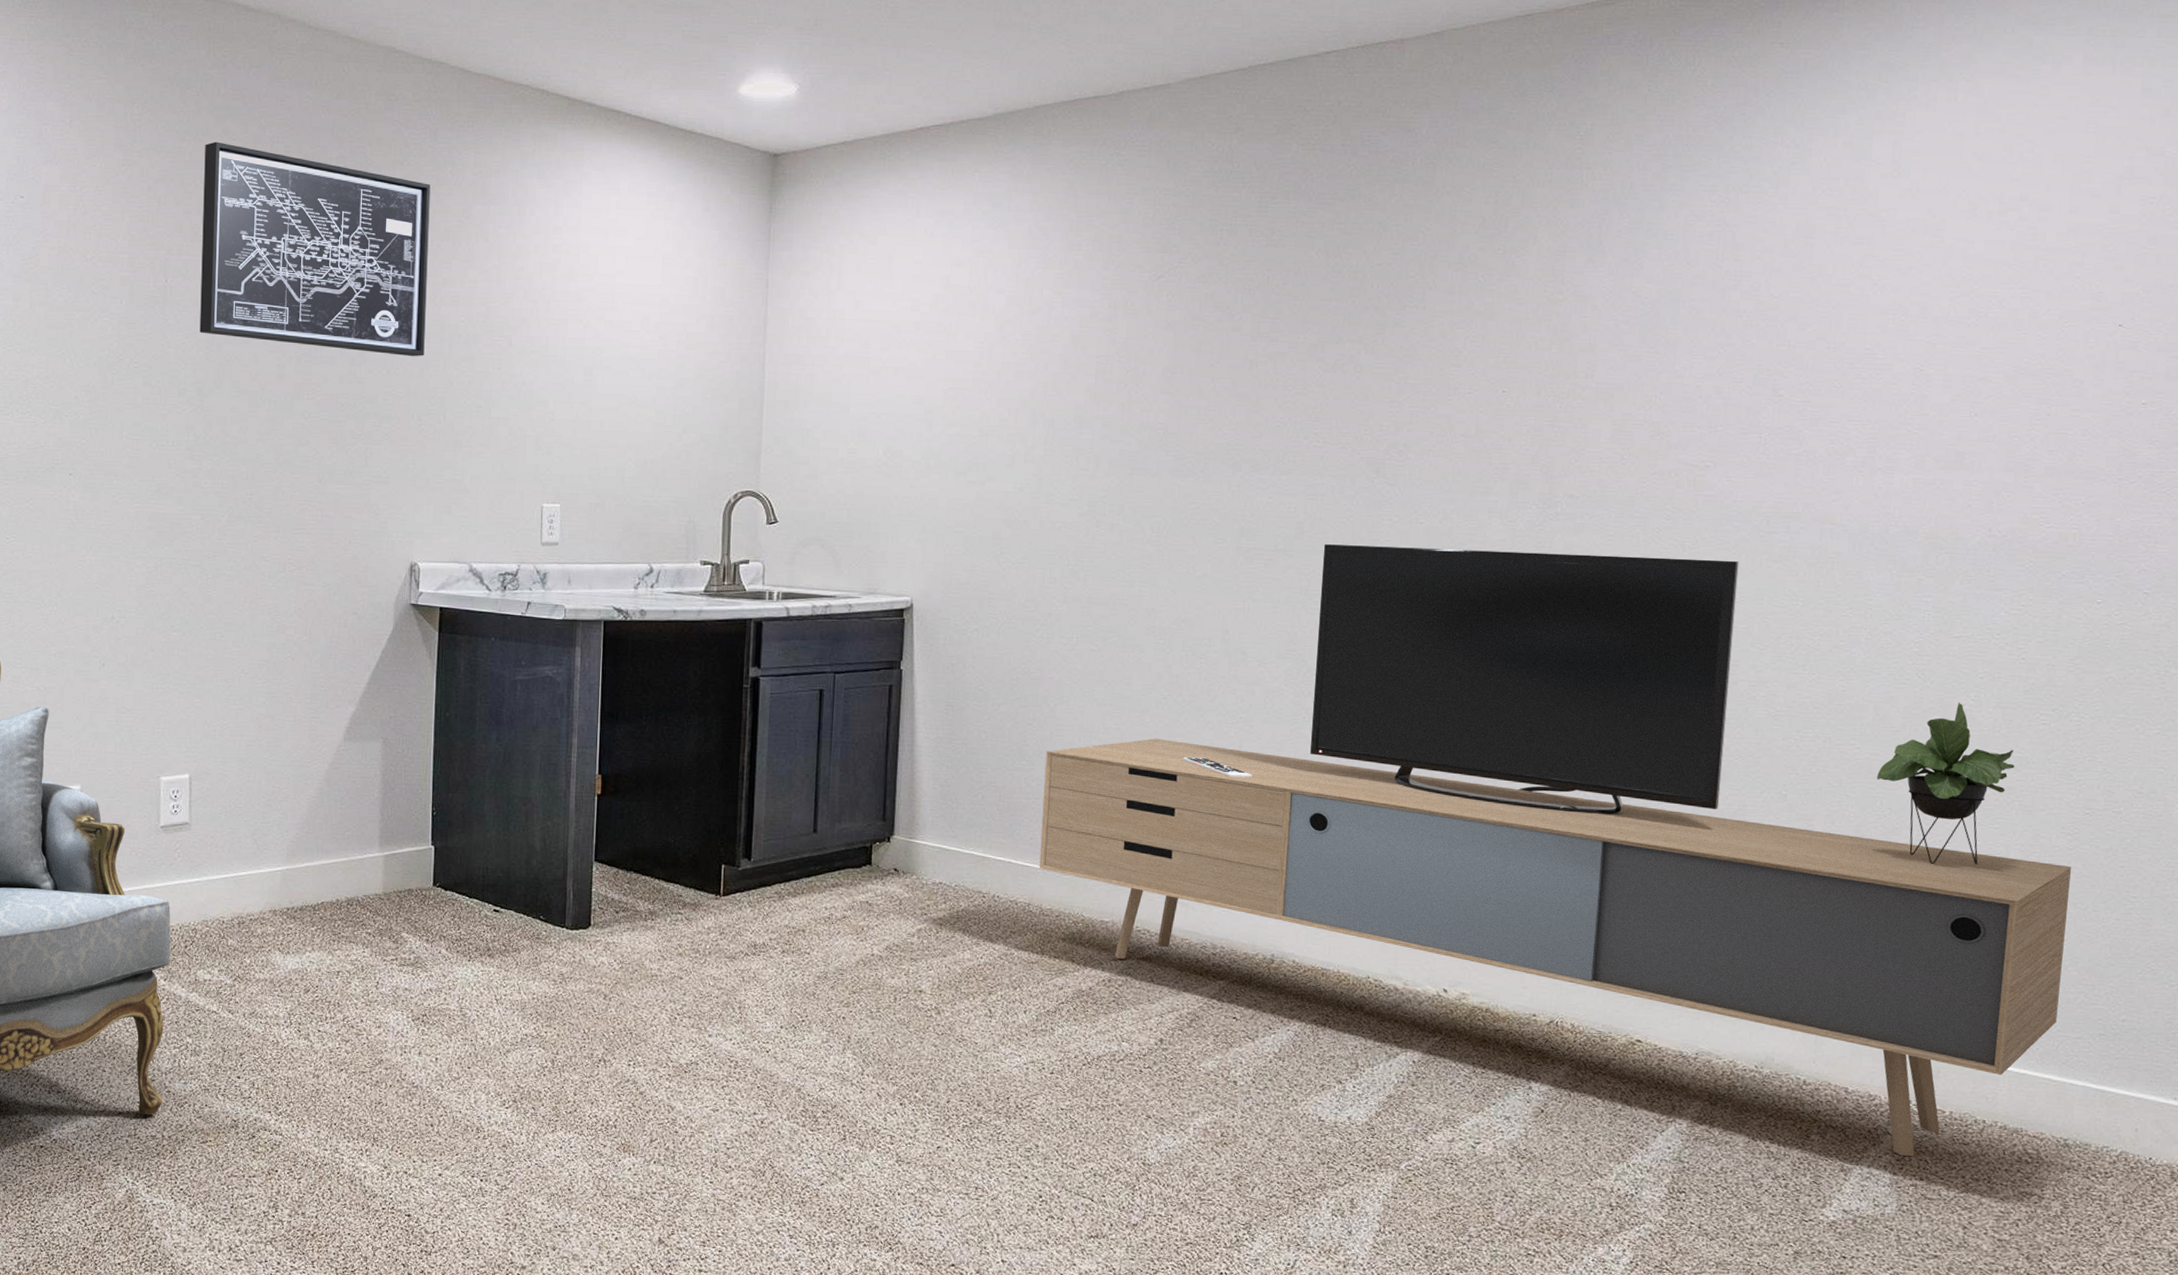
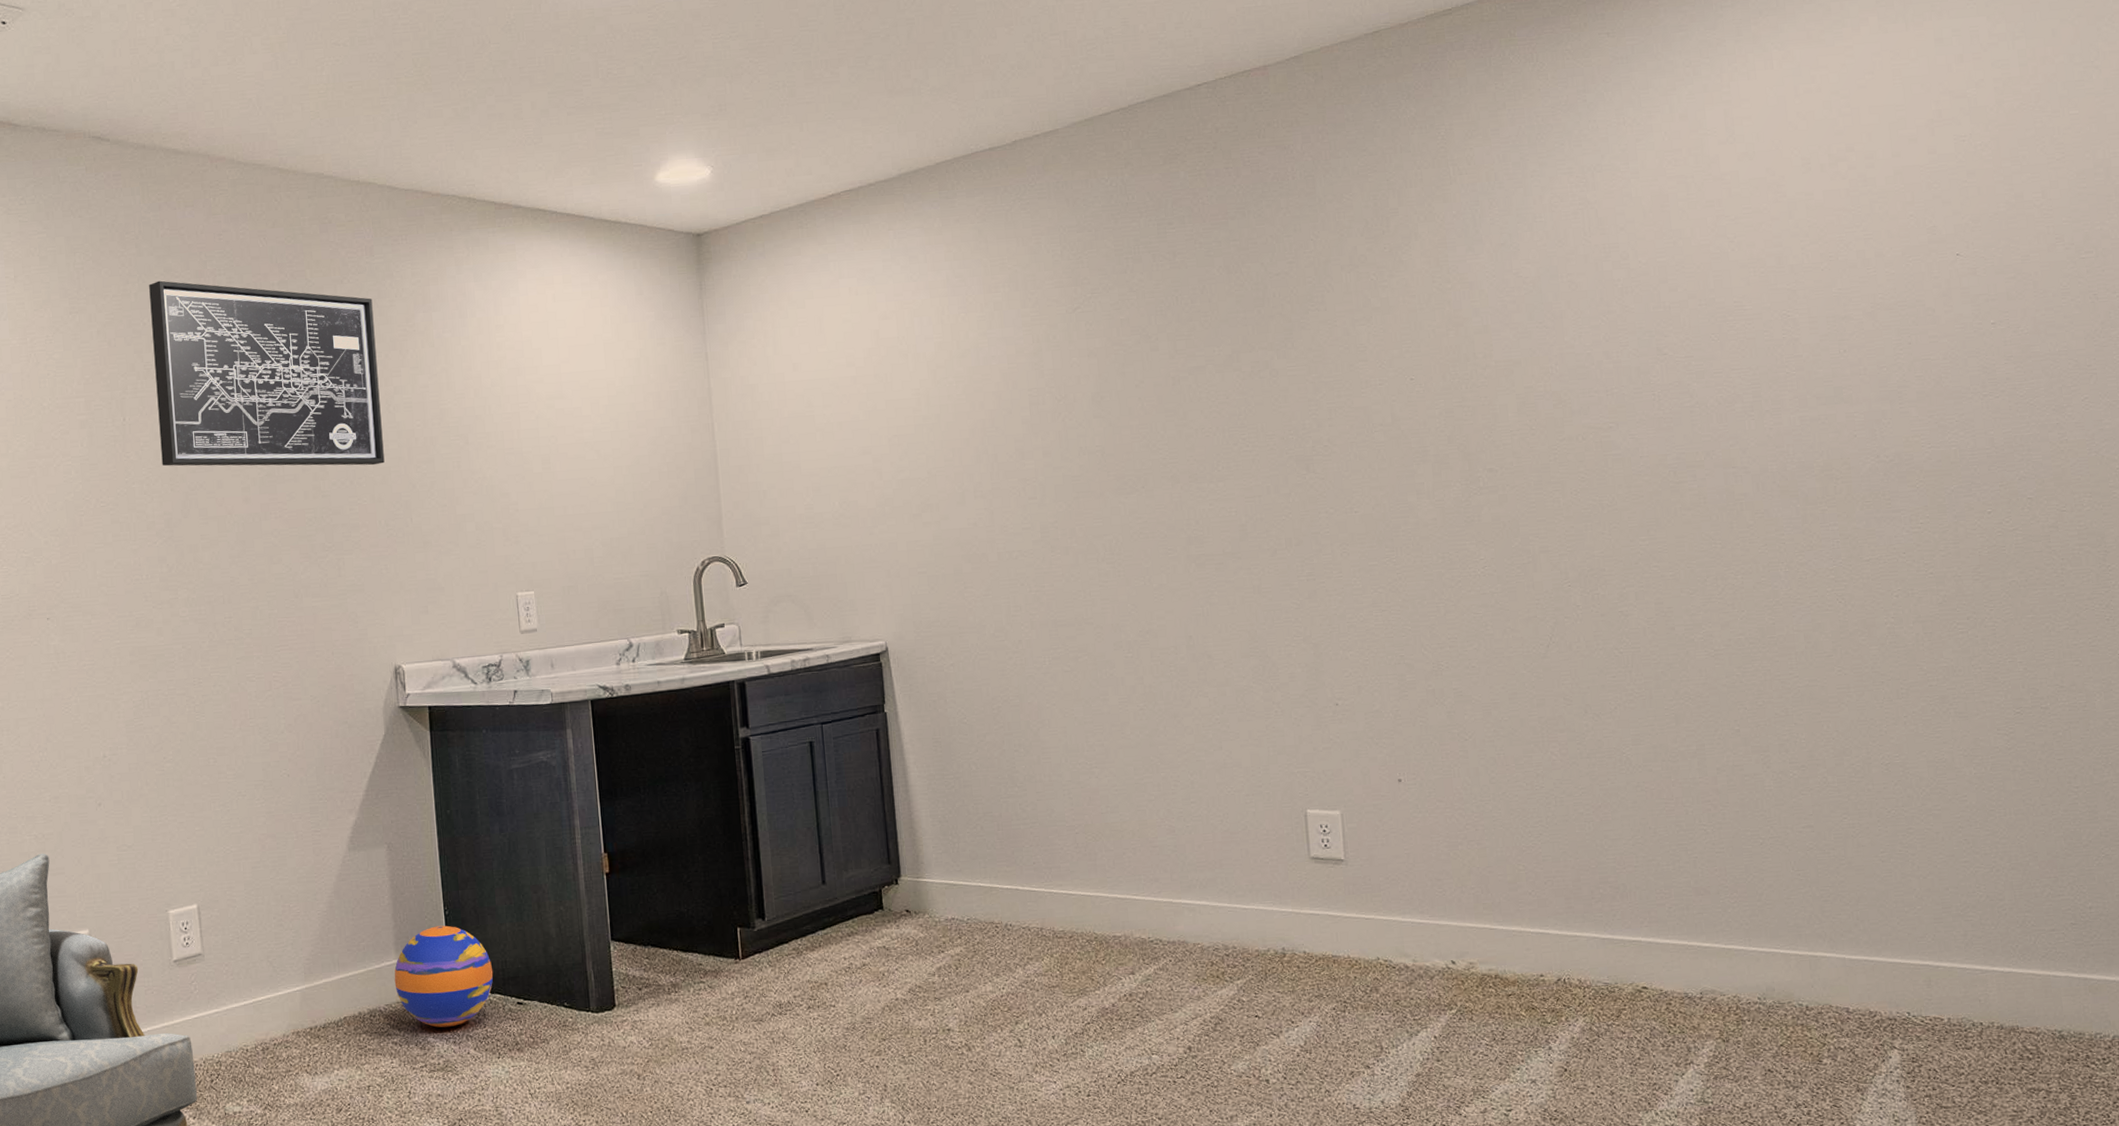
ball: none [375,825,474,926] -> present [394,925,494,1028]
media console: present [1039,544,2071,1156] -> none [1036,512,2029,1068]

